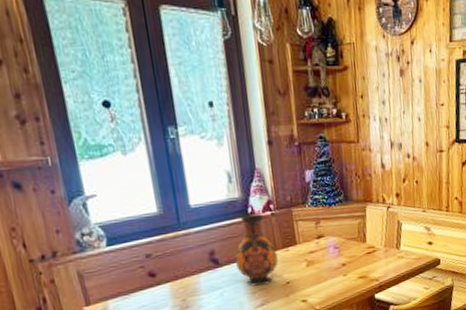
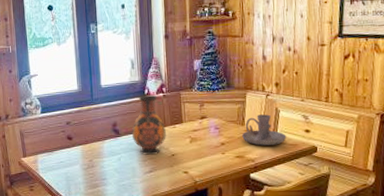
candle holder: none [364,228,410,263] -> present [242,114,286,146]

